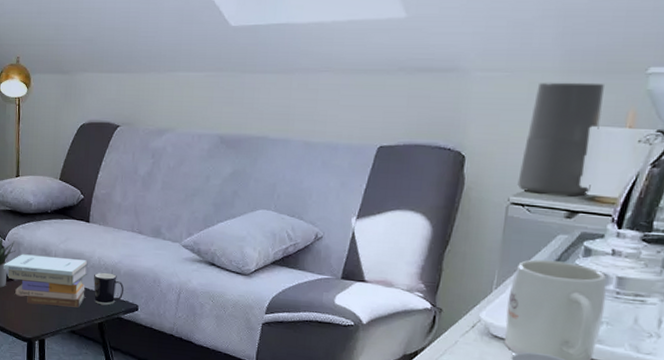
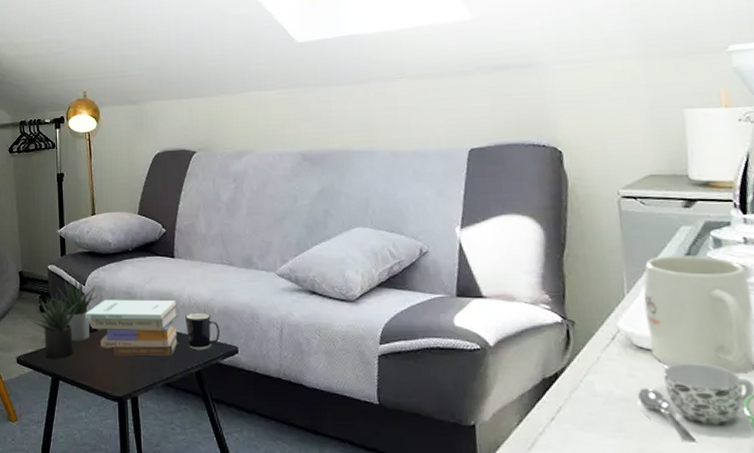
vase: present [517,82,606,197] -> none [620,65,703,185]

